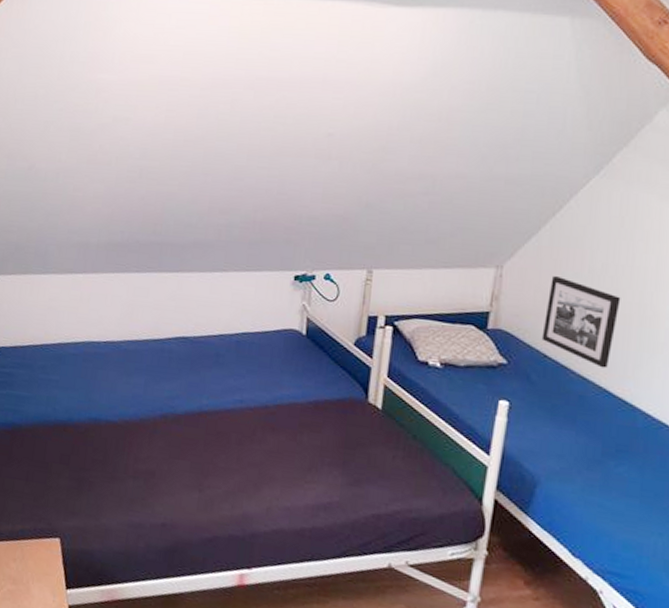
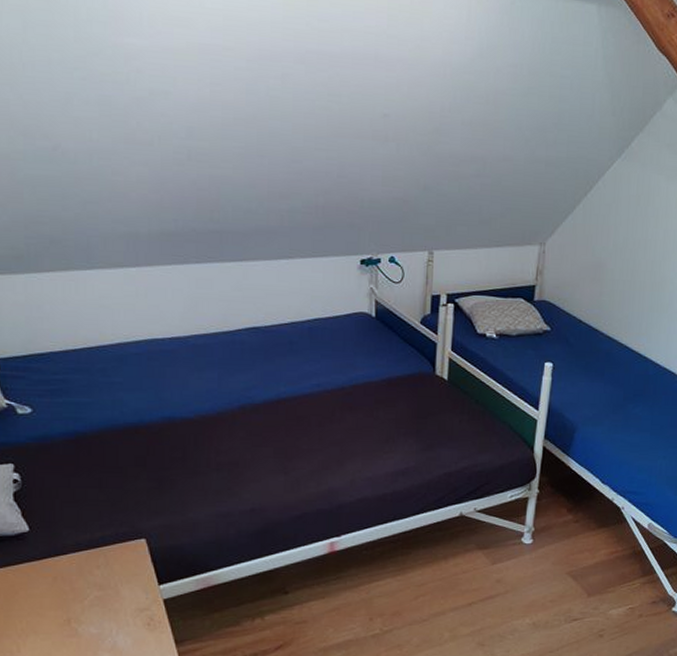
picture frame: present [541,276,621,369] -> none [577,251,638,328]

